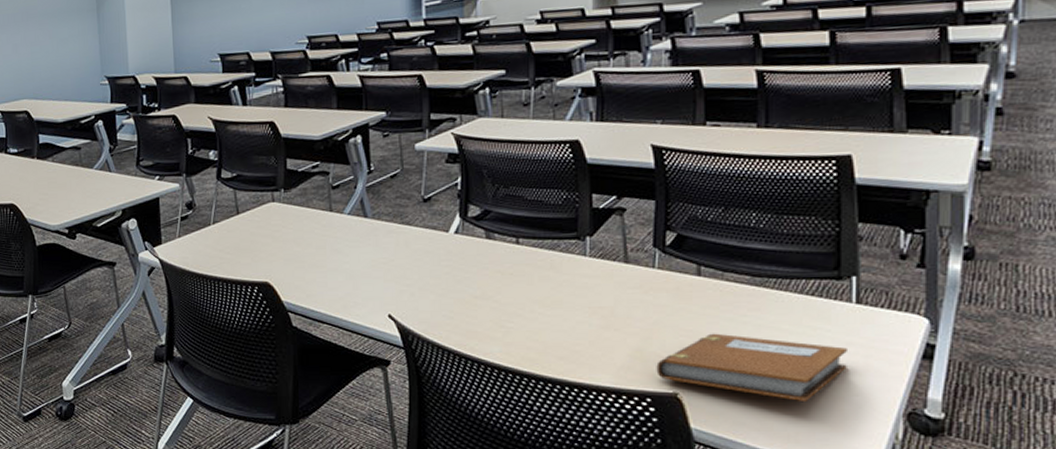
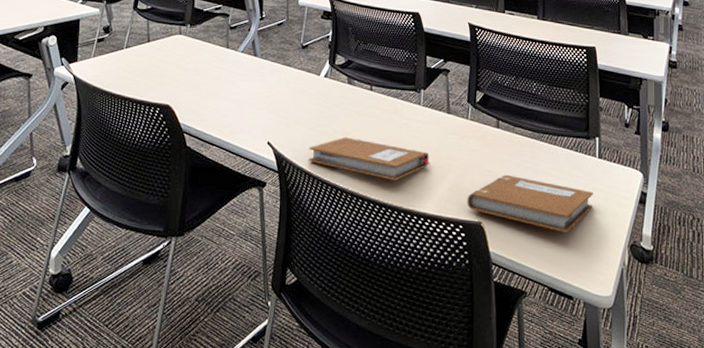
notebook: none [441,302,603,349] -> present [308,137,430,181]

